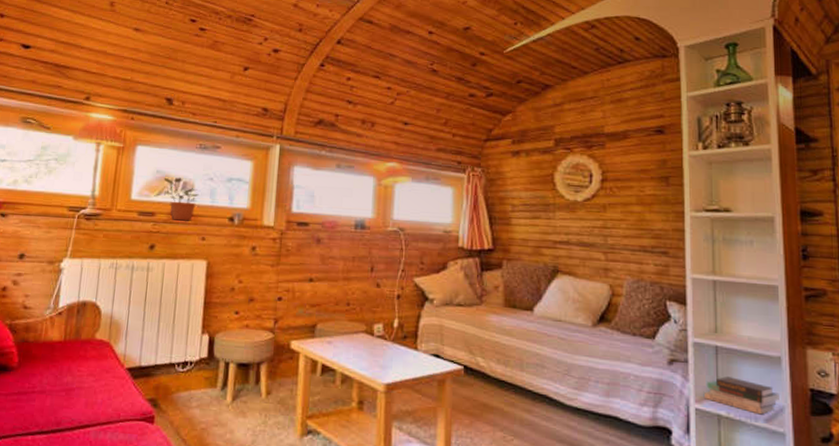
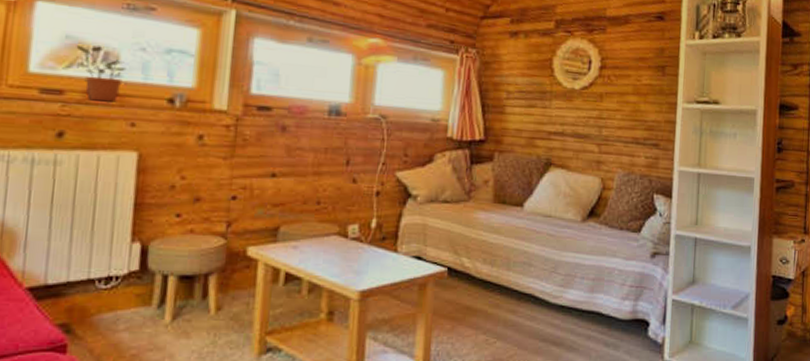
books: present [704,376,779,415] -> none [681,267,746,302]

